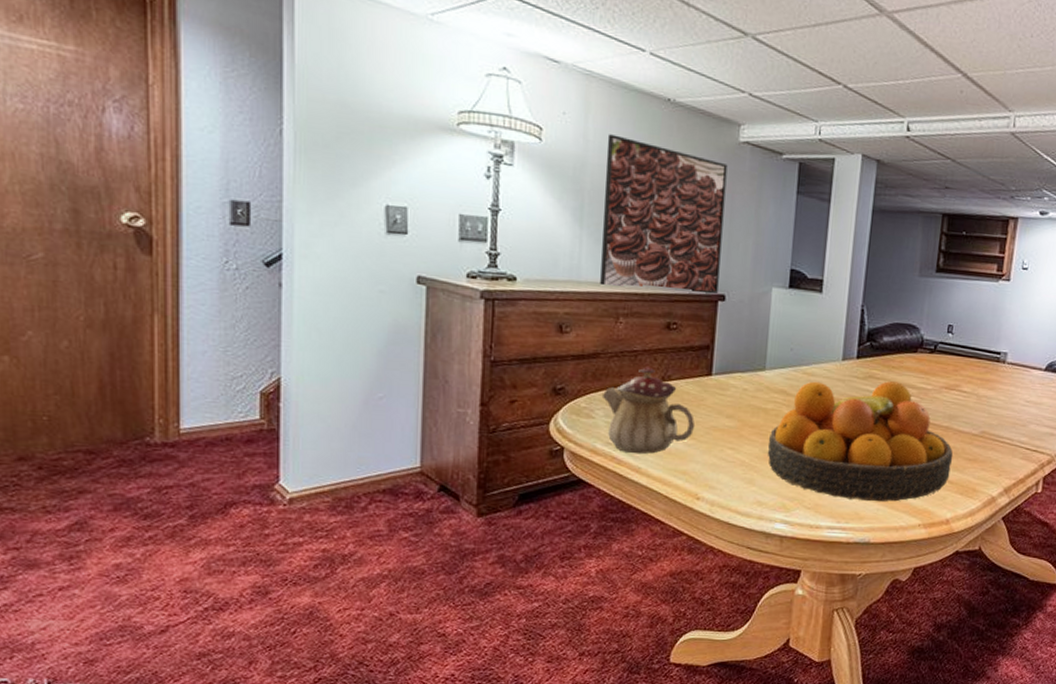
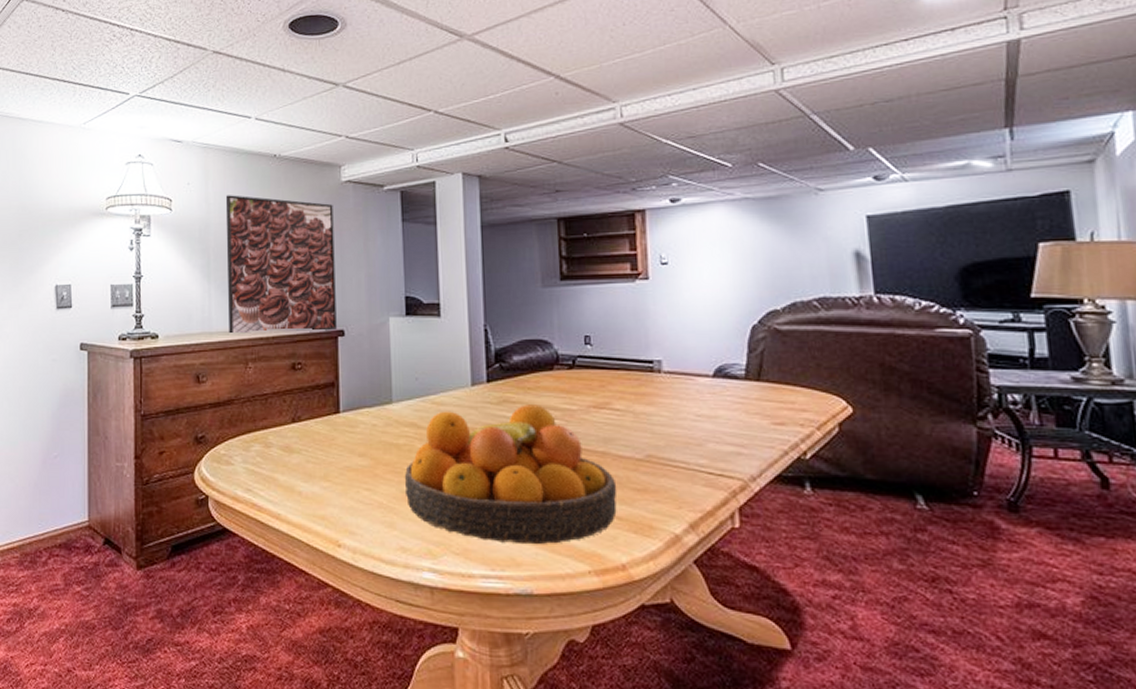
teapot: present [601,367,696,454] -> none [238,409,329,500]

